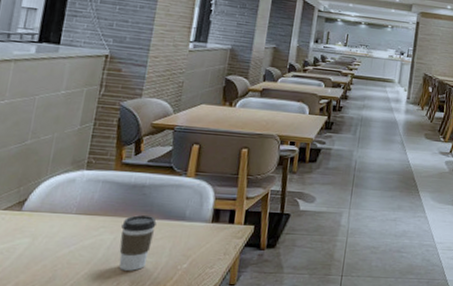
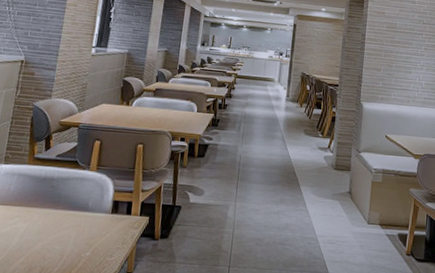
coffee cup: present [118,215,157,271] -> none [30,206,63,258]

